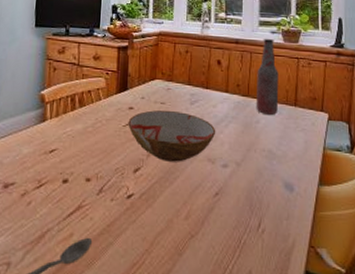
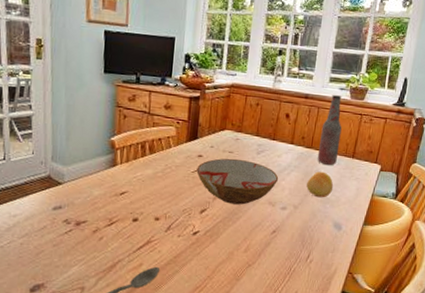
fruit: none [248,122,278,153] -> present [306,171,334,198]

